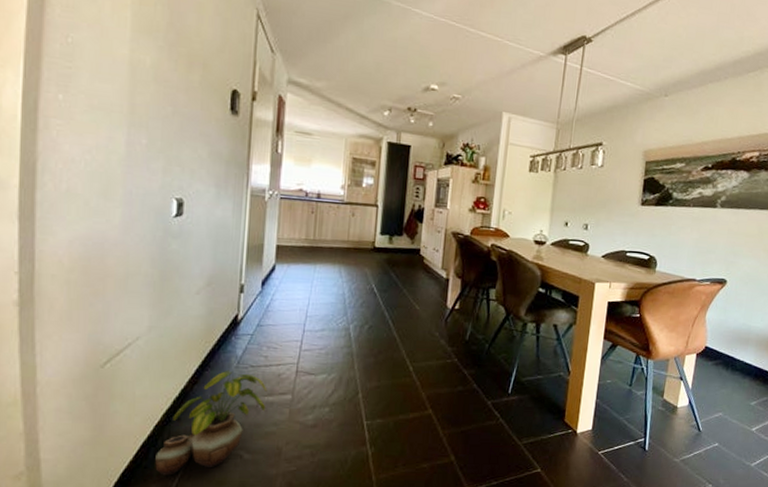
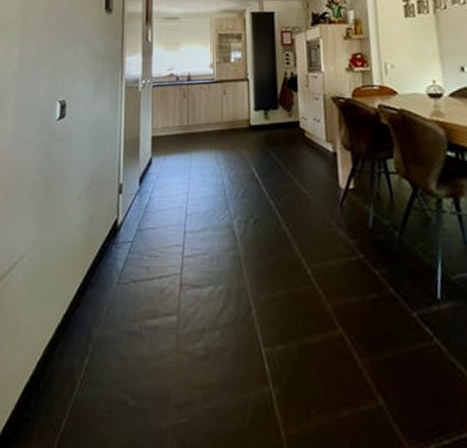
potted plant: present [155,370,268,476] -> none [36,287,151,431]

